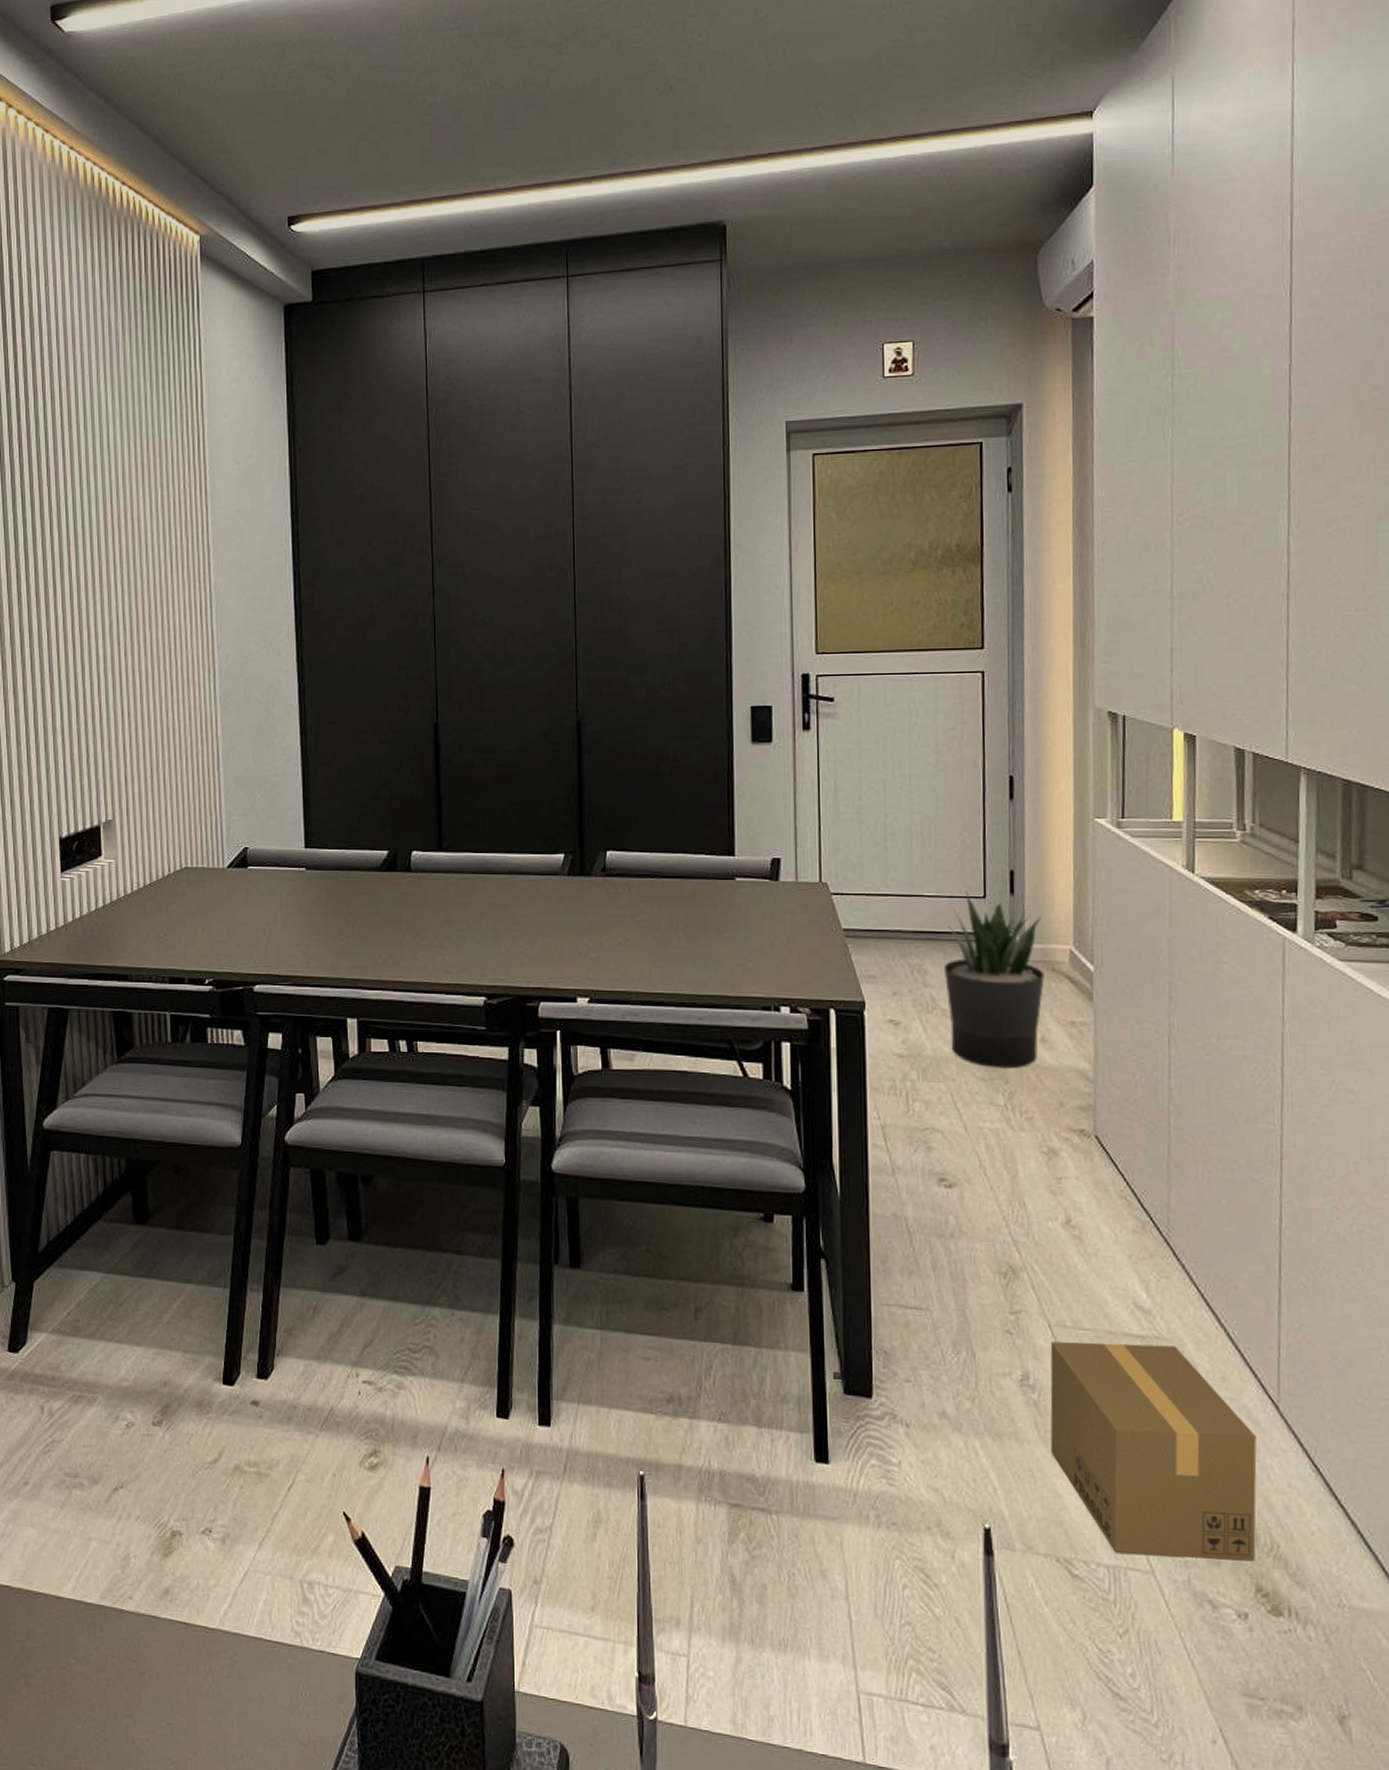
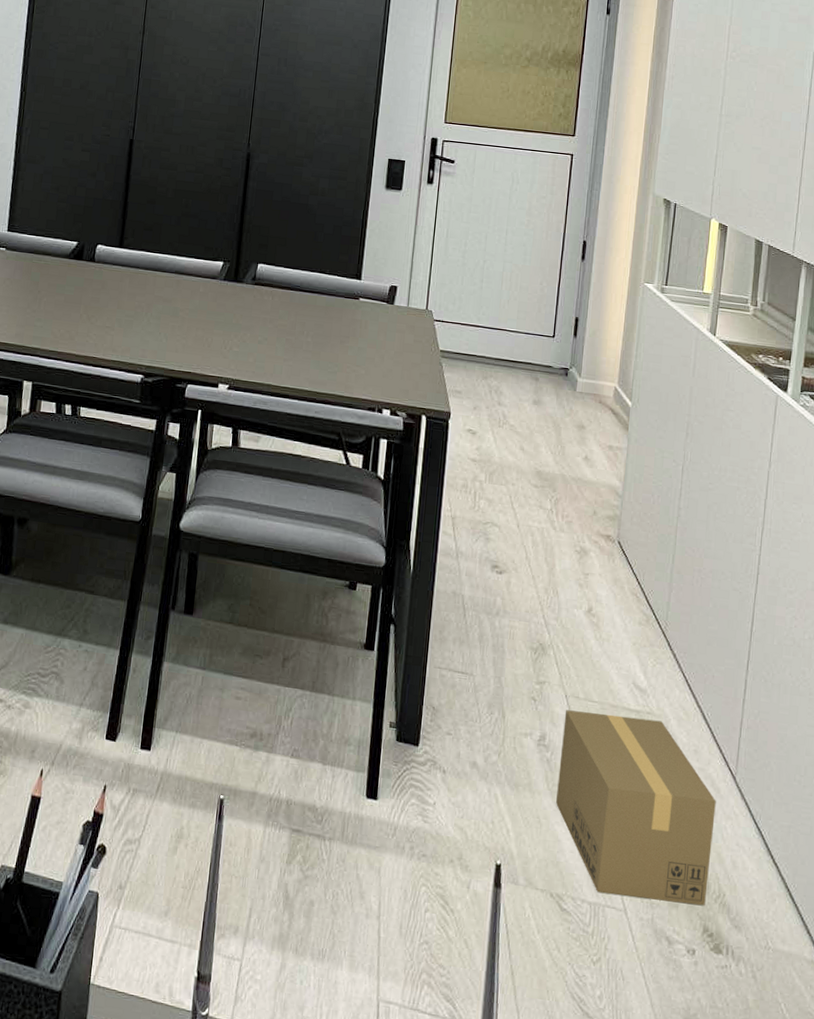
planter: present [943,891,1045,1067] -> none [514,330,597,479]

